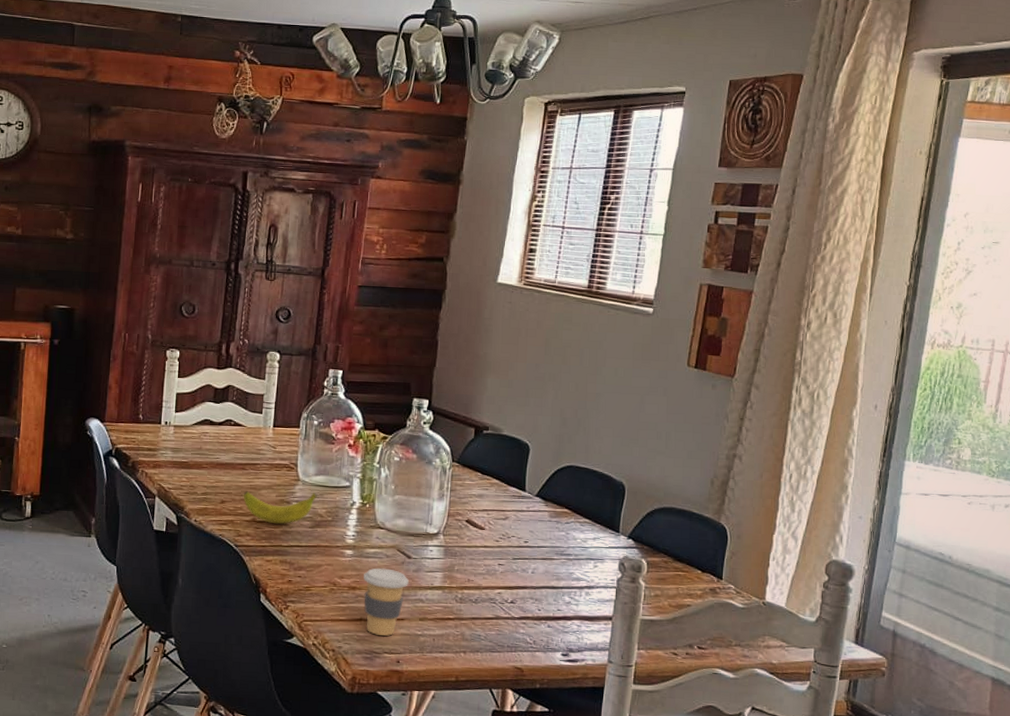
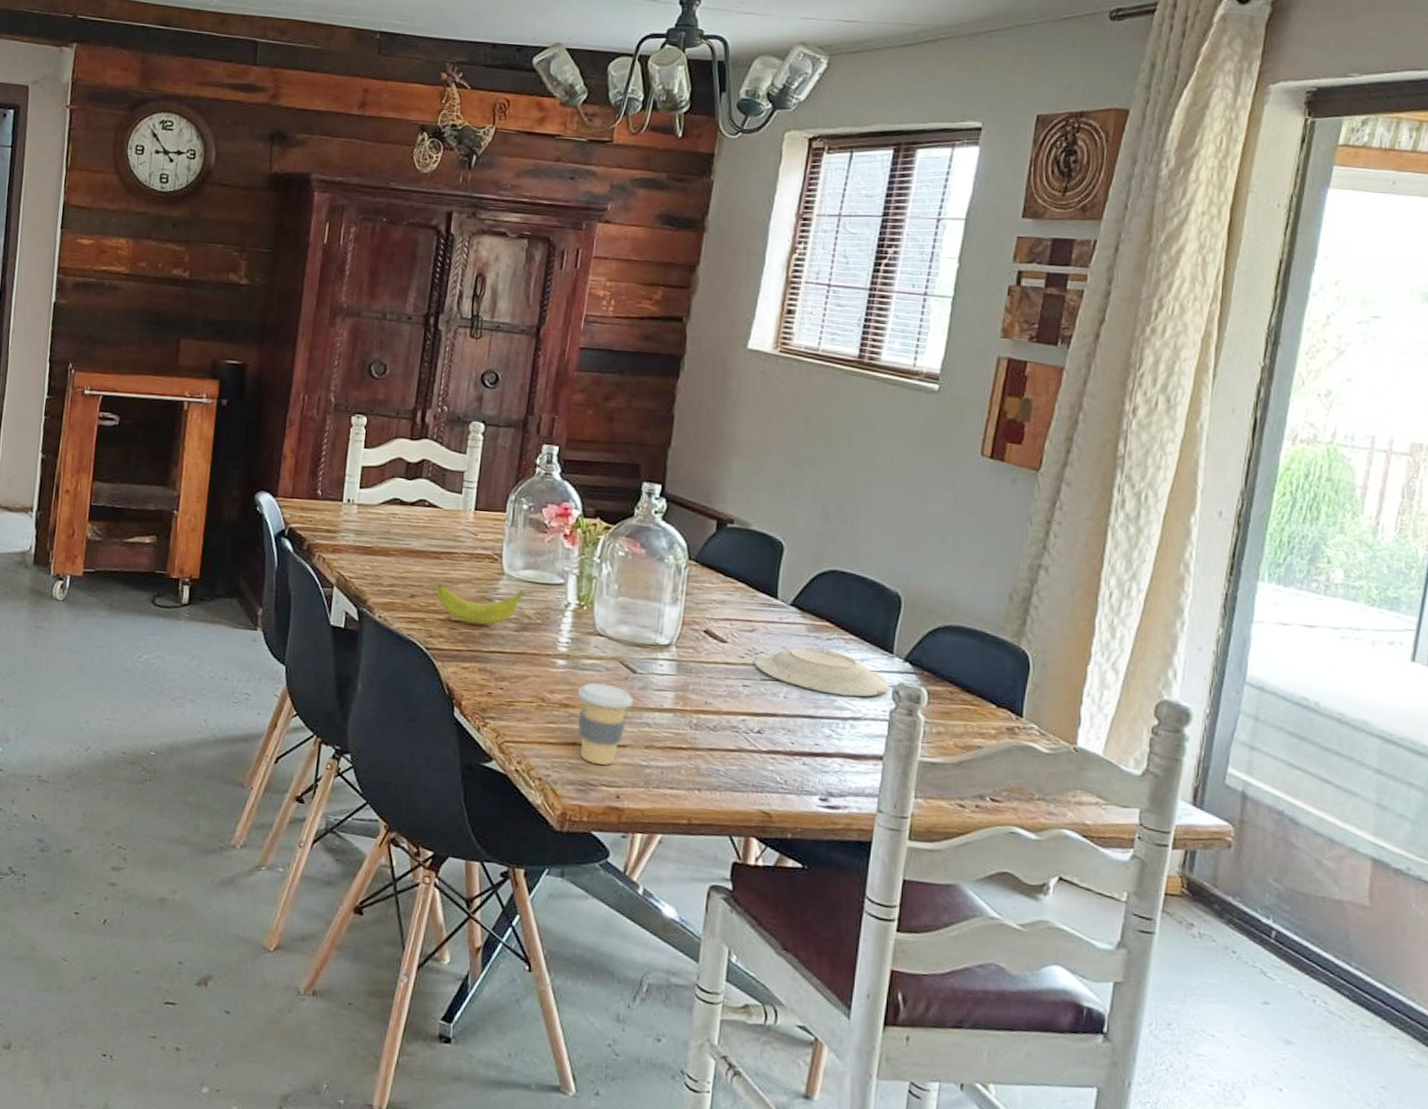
plate: none [507,530,617,570] -> present [754,647,890,697]

